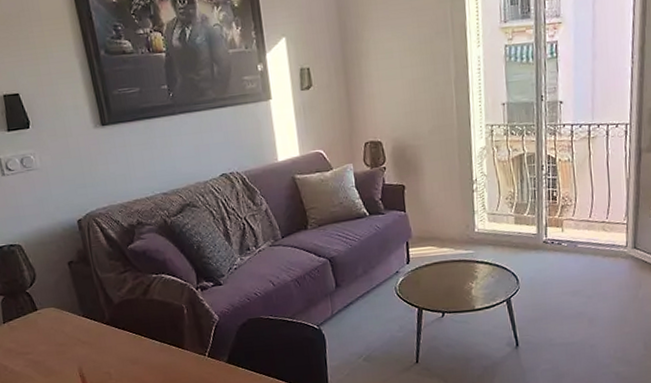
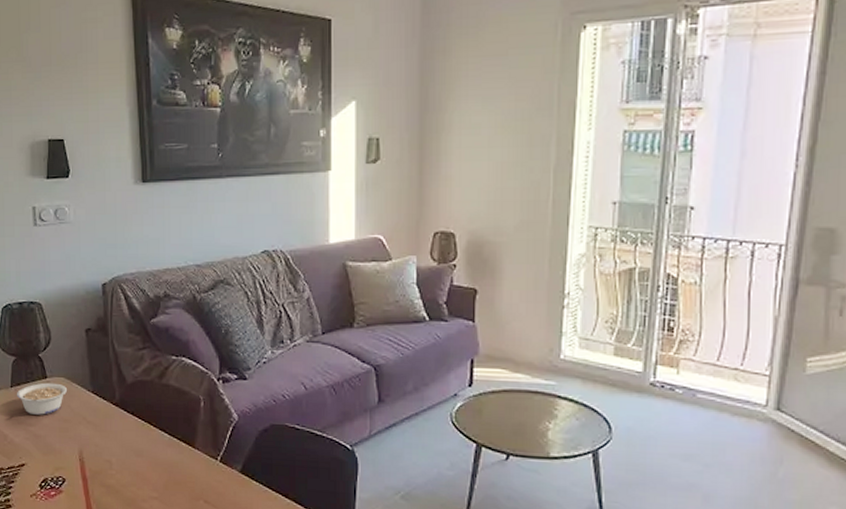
legume: none [9,313,60,344] -> present [16,382,68,415]

